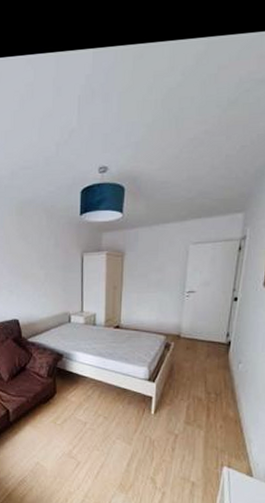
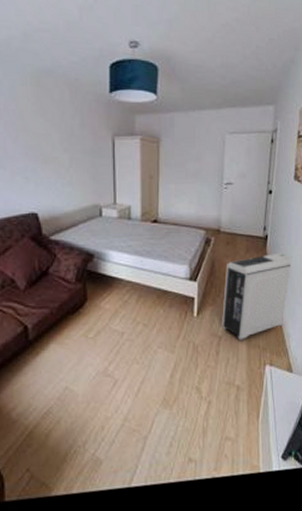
air purifier: none [179,358,258,440] -> present [222,252,293,341]

